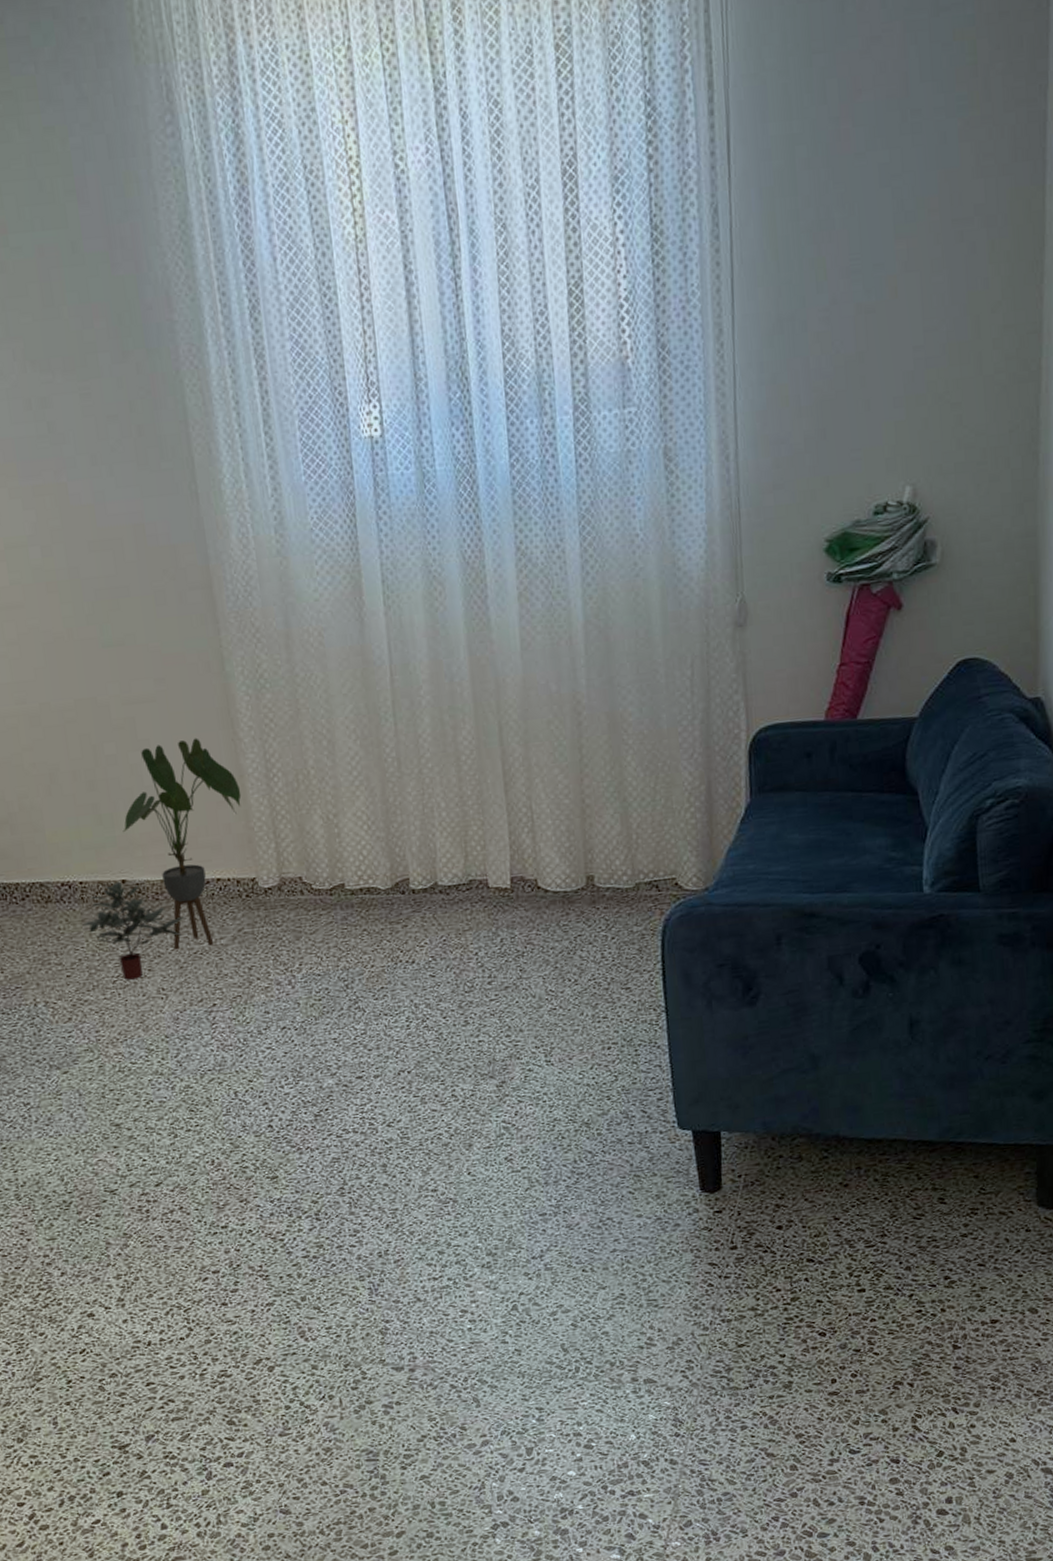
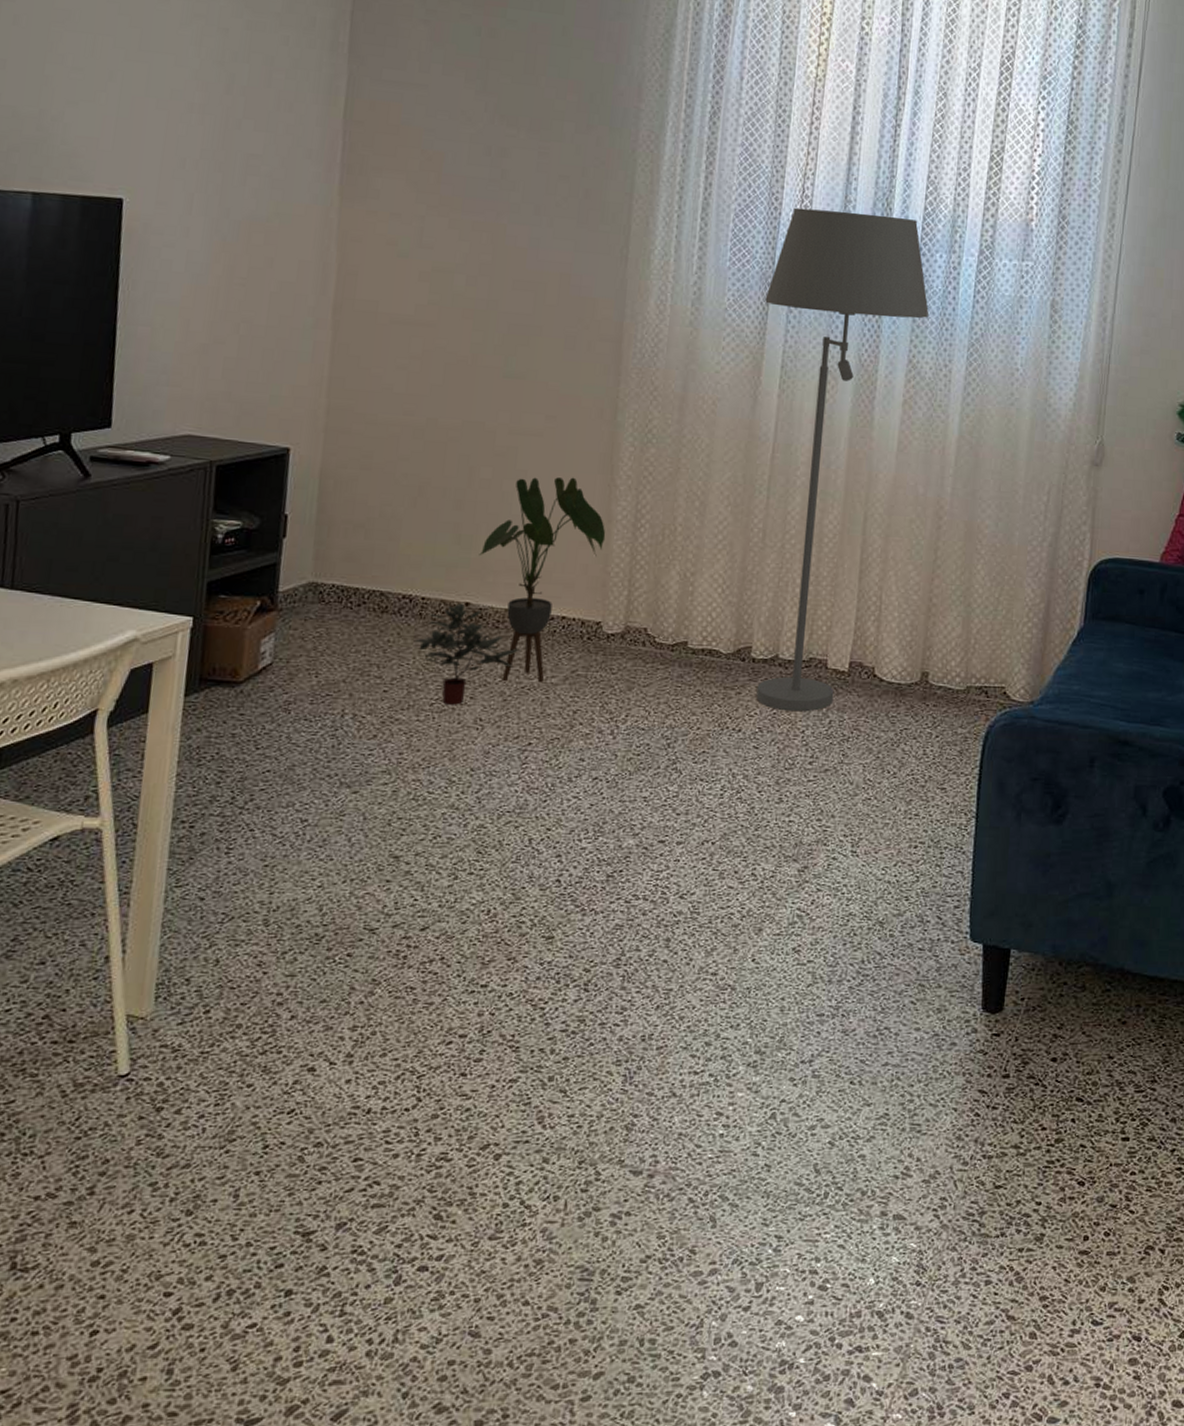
floor lamp: none [350,385,529,937] -> present [756,207,929,712]

